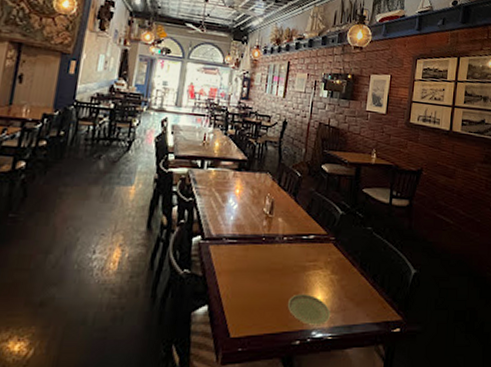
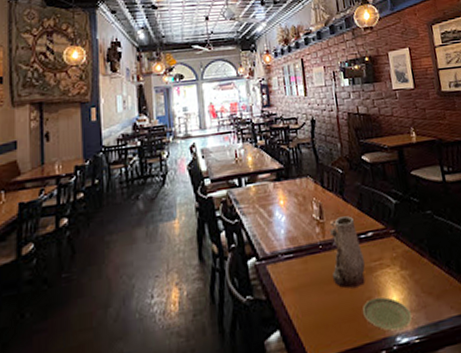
vase: none [267,216,301,281] -> present [329,216,365,289]

